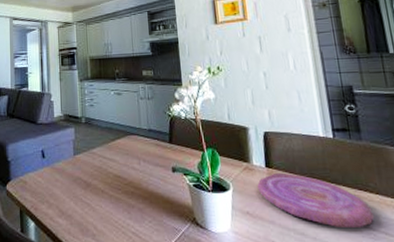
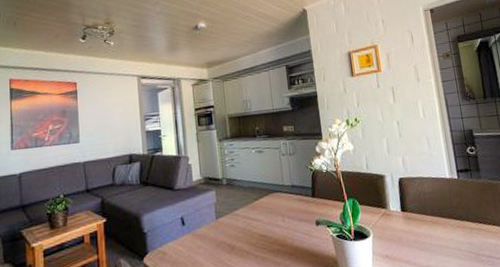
plate: present [257,172,375,229] -> none [394,215,493,259]

